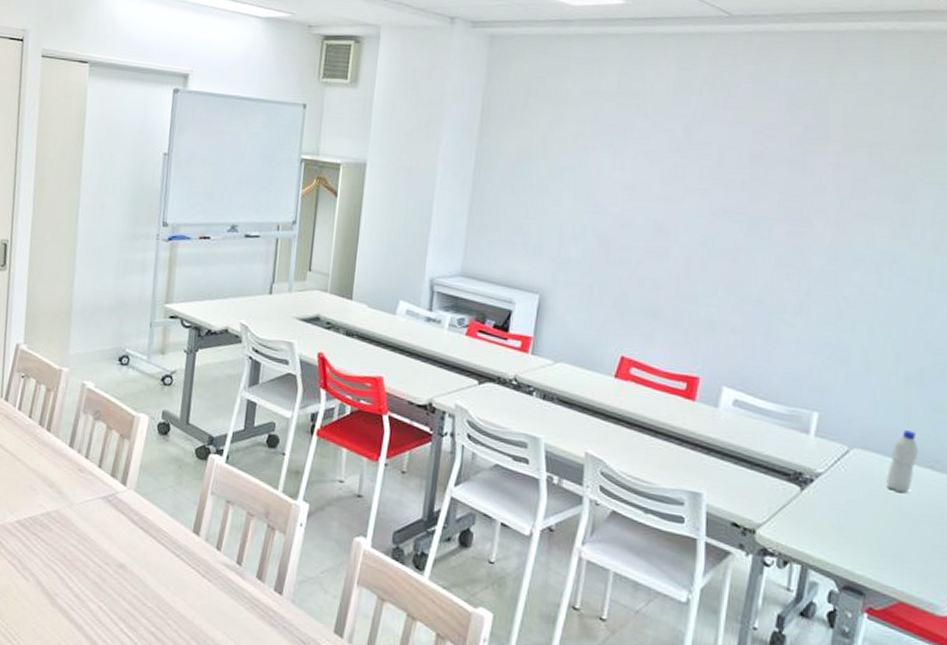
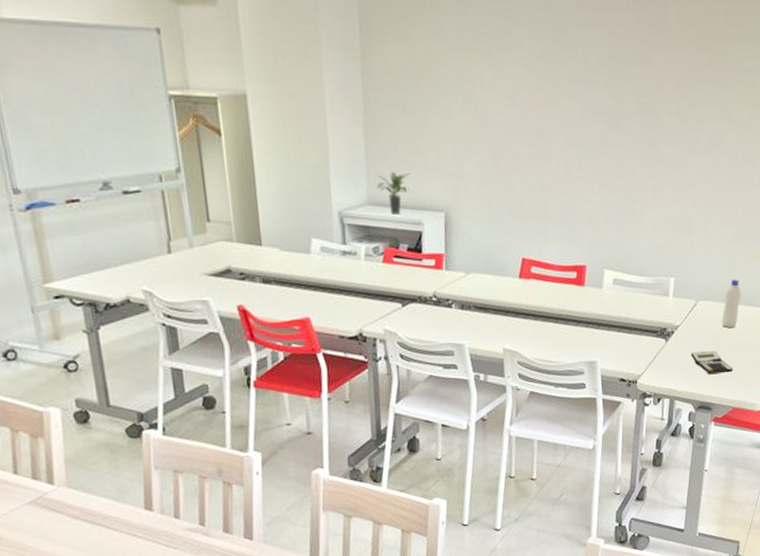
potted plant: none [472,247,508,290] -> present [376,171,410,215]
calculator: none [836,511,901,553] -> present [691,350,733,374]

